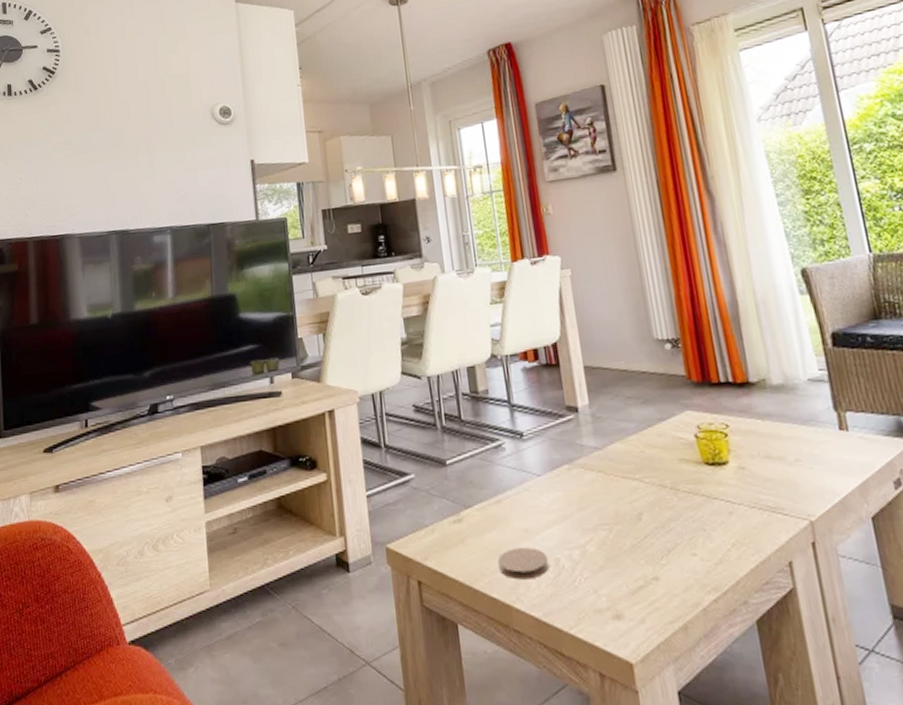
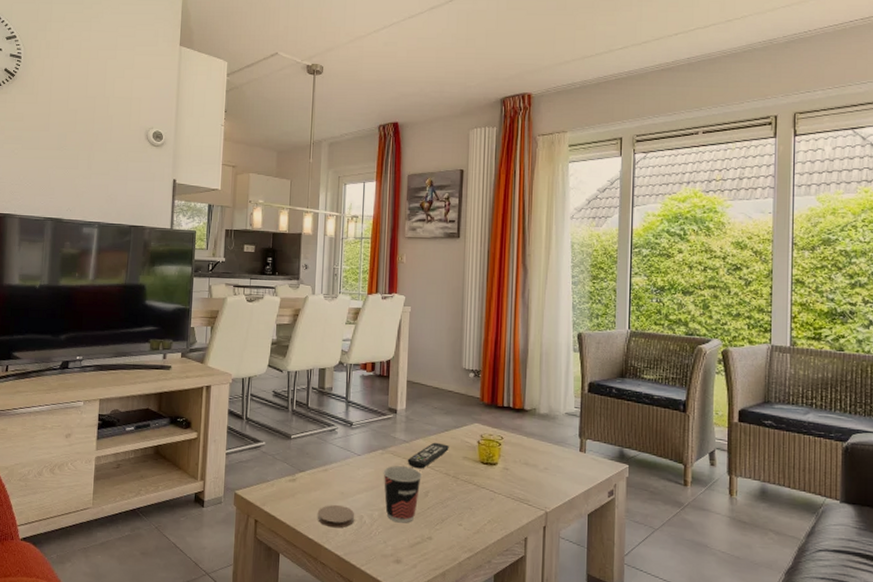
cup: none [575,482,630,562] -> present [383,466,422,523]
remote control: none [604,444,658,484] -> present [407,442,449,469]

